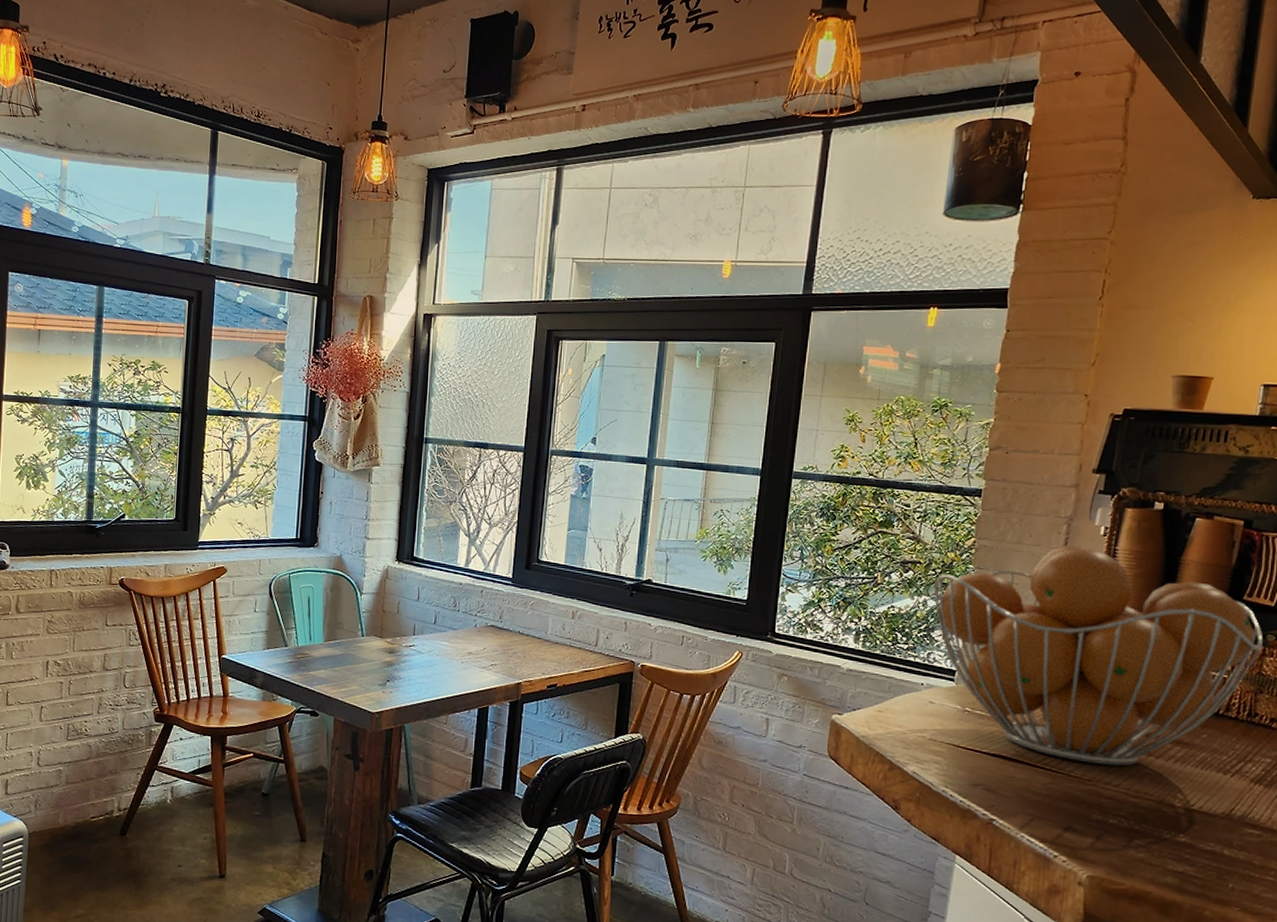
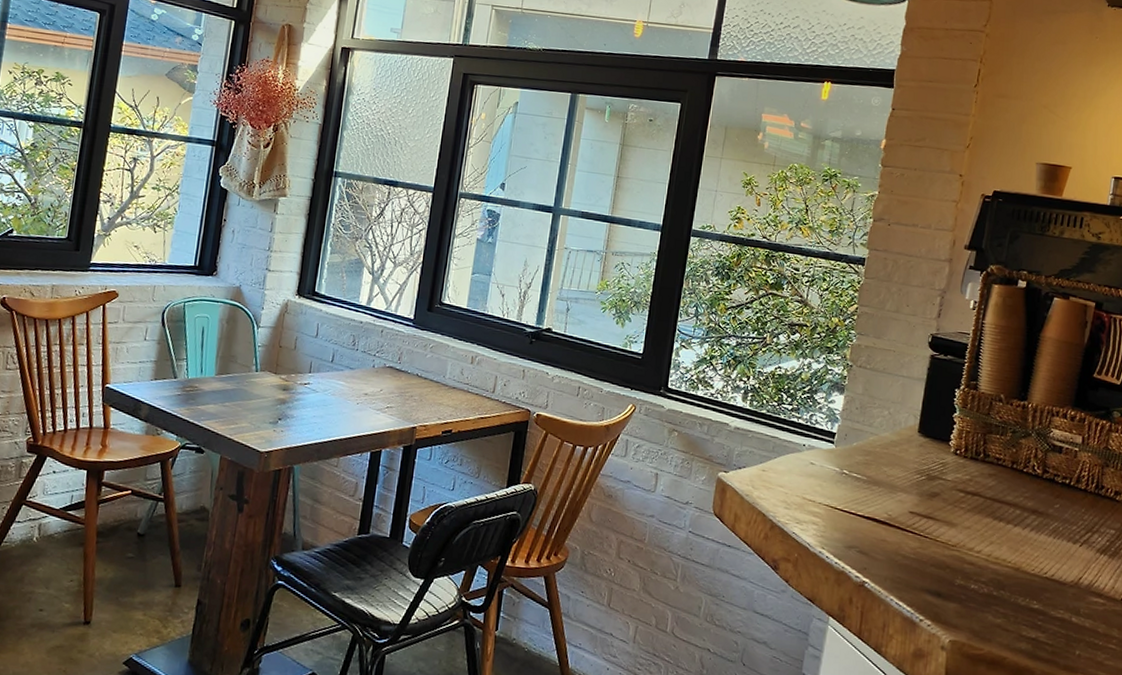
fruit basket: present [933,545,1264,766] -> none [817,316,1111,533]

